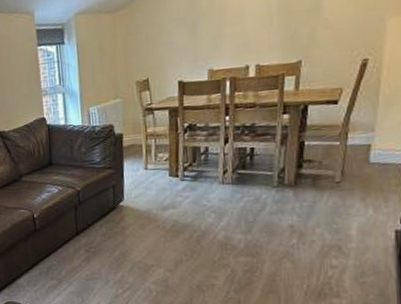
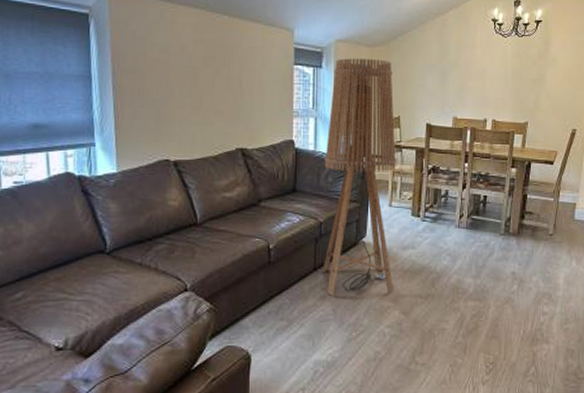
floor lamp: none [75,23,156,257] -> present [322,58,397,296]

